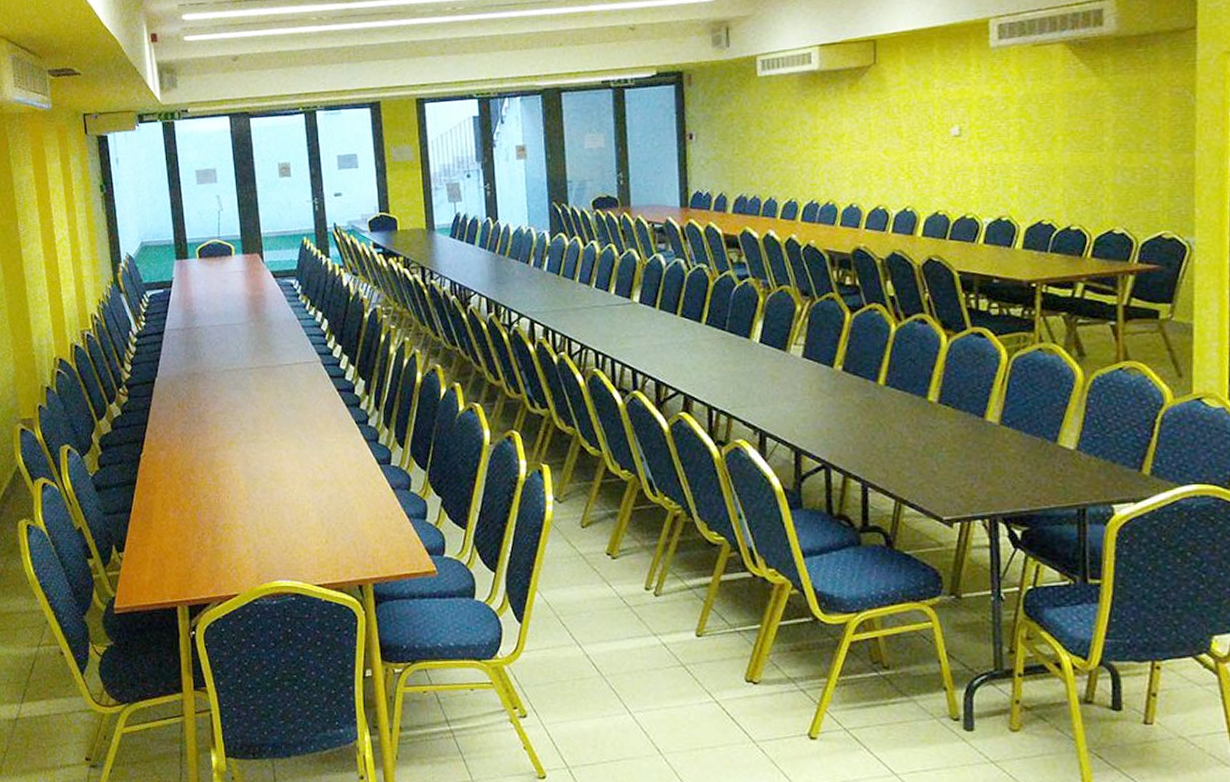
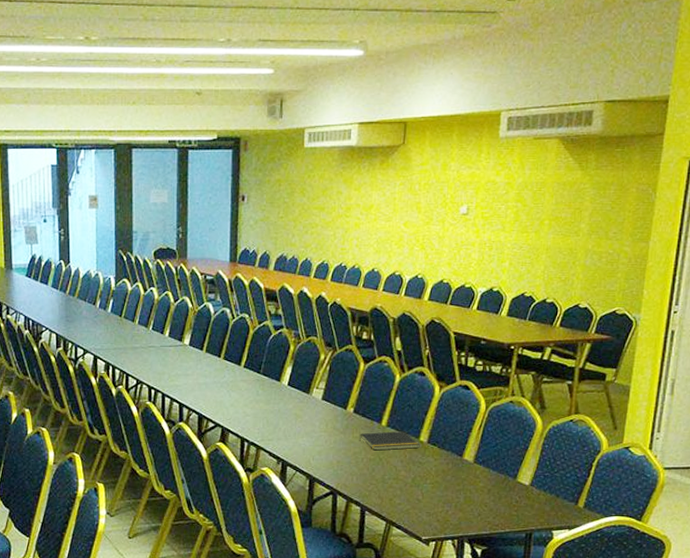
notepad: none [851,390,929,415] -> present [358,431,420,451]

